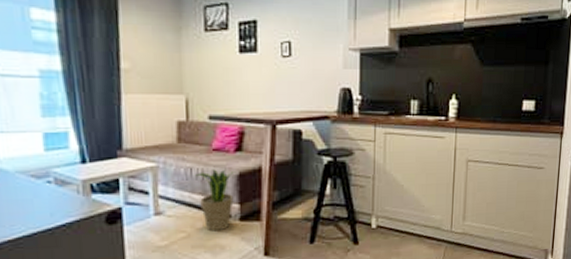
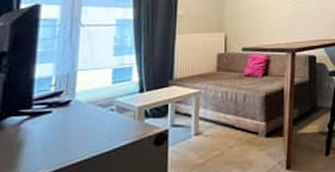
potted plant: present [195,169,236,232] -> none [230,91,263,148]

